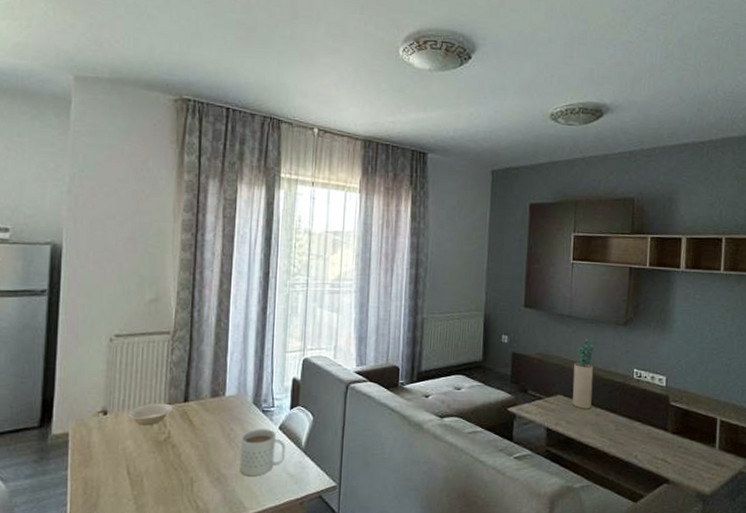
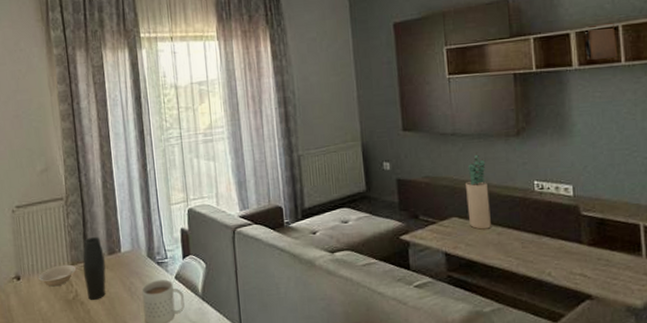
vase: none [180,377,206,443] -> present [82,237,106,300]
speaker: none [693,233,719,266] -> present [584,23,617,60]

